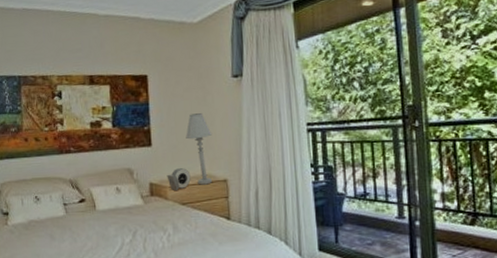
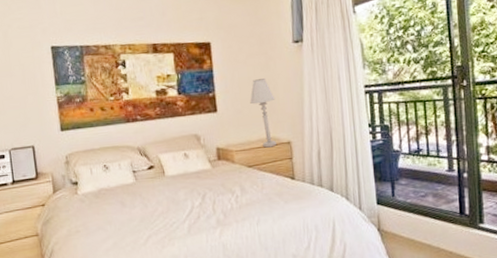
alarm clock: present [167,168,191,192] -> none [233,132,256,155]

